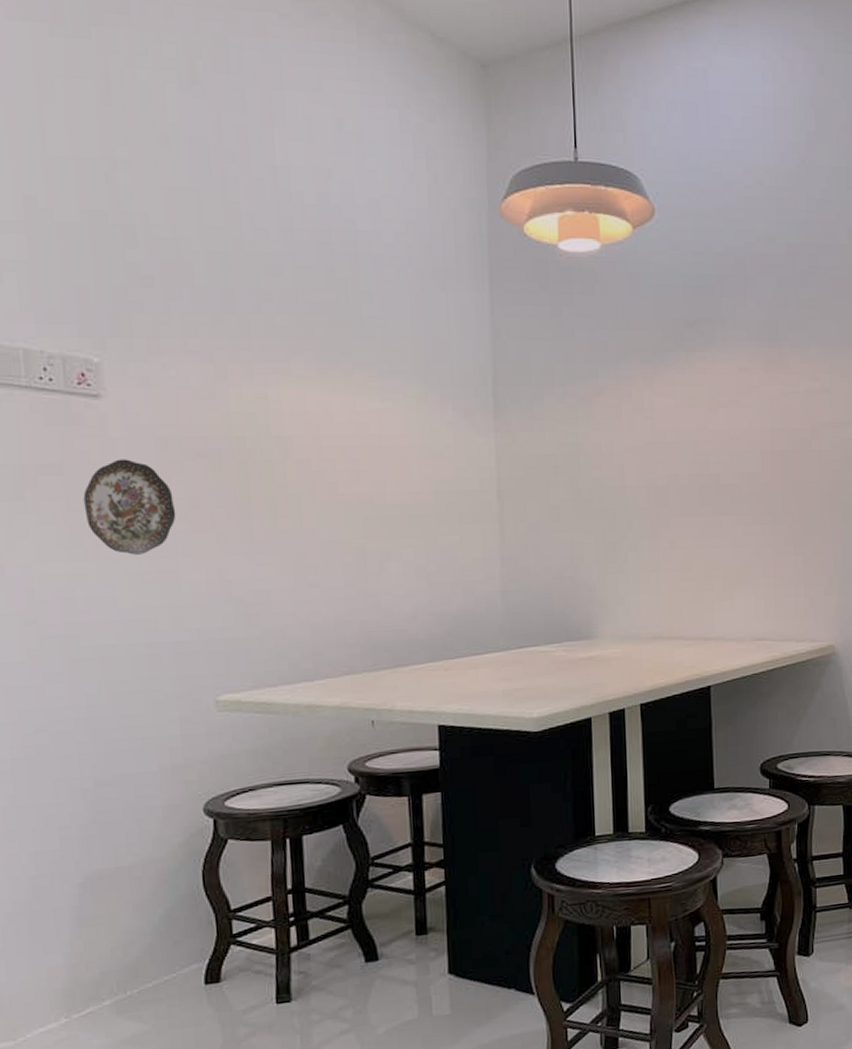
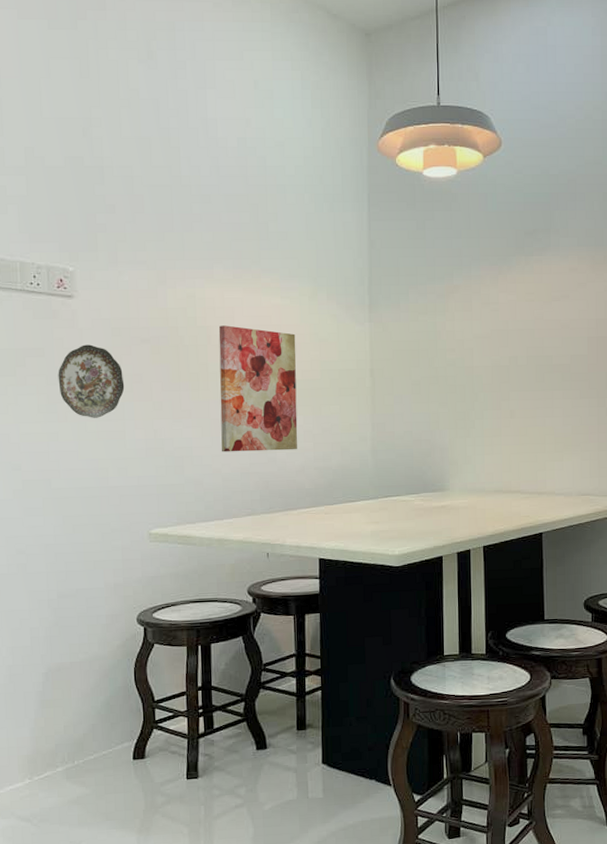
wall art: none [300,435,407,596] -> present [218,325,298,452]

